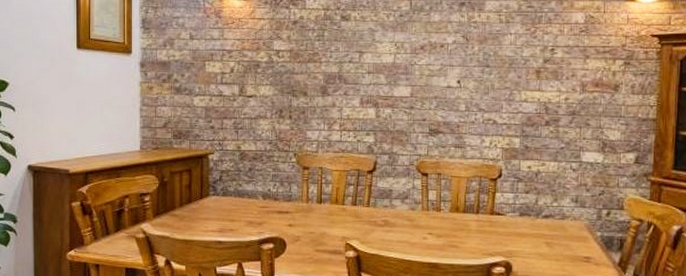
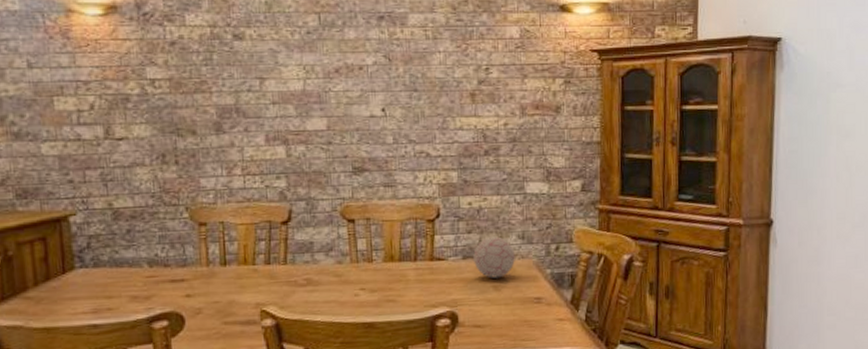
decorative ball: none [529,198,568,236] -> present [473,236,515,278]

